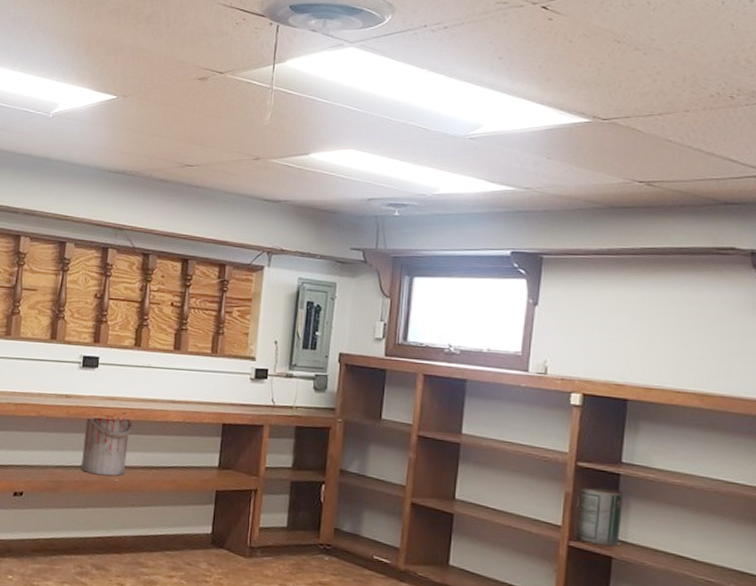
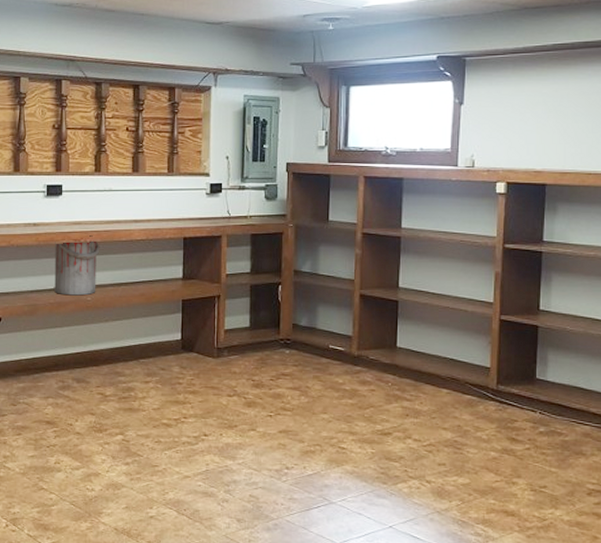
paint can: present [574,484,624,546] -> none [505,264,546,317]

